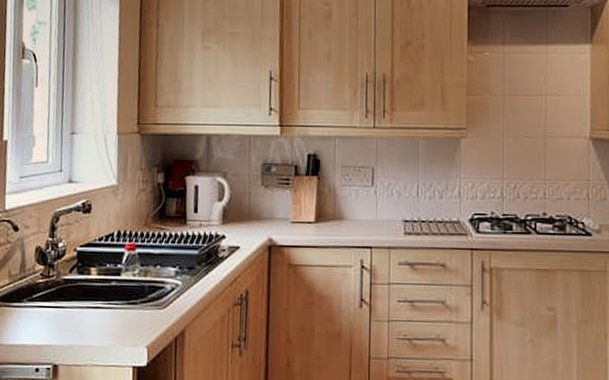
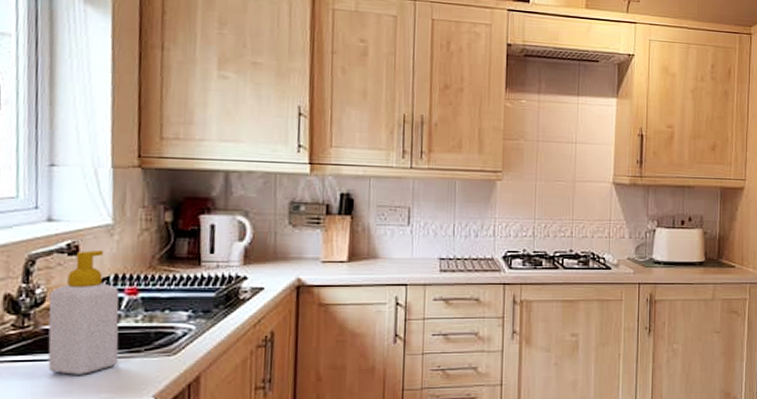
soap bottle: none [66,209,121,323] -> present [48,251,120,375]

